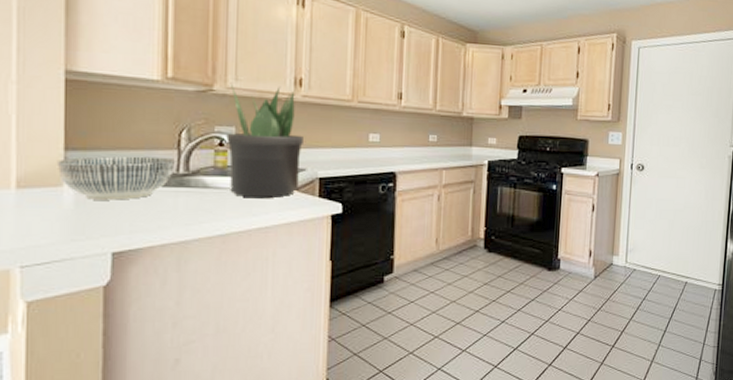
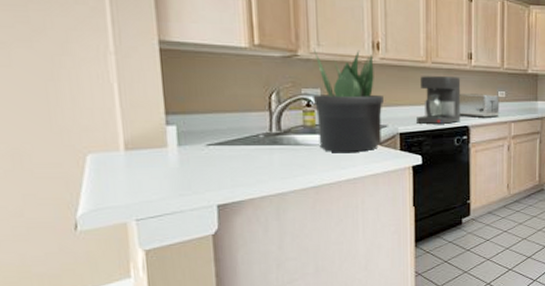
bowl: present [56,156,176,200] -> none [159,118,269,159]
coffee maker: none [338,116,389,170] -> present [417,76,461,125]
toaster: none [386,136,431,165] -> present [459,93,500,119]

